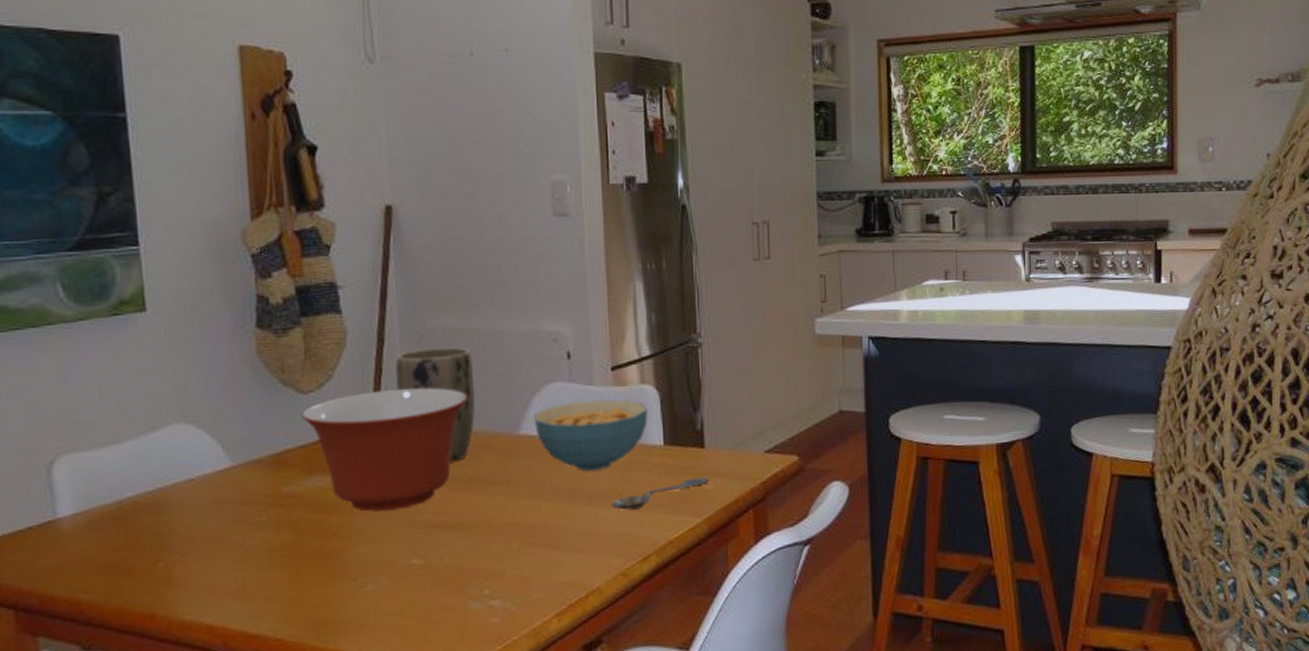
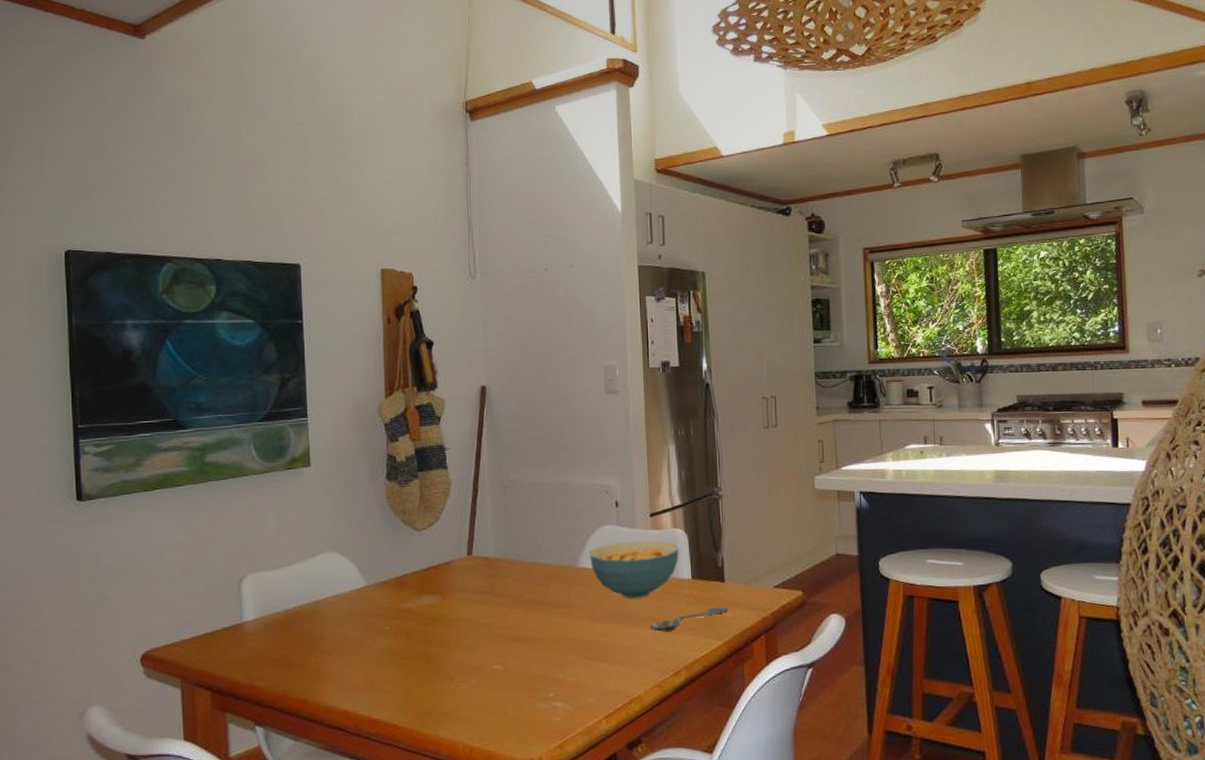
mixing bowl: present [301,388,467,512] -> none [416,528,539,625]
plant pot: present [396,347,476,461] -> none [486,496,545,587]

